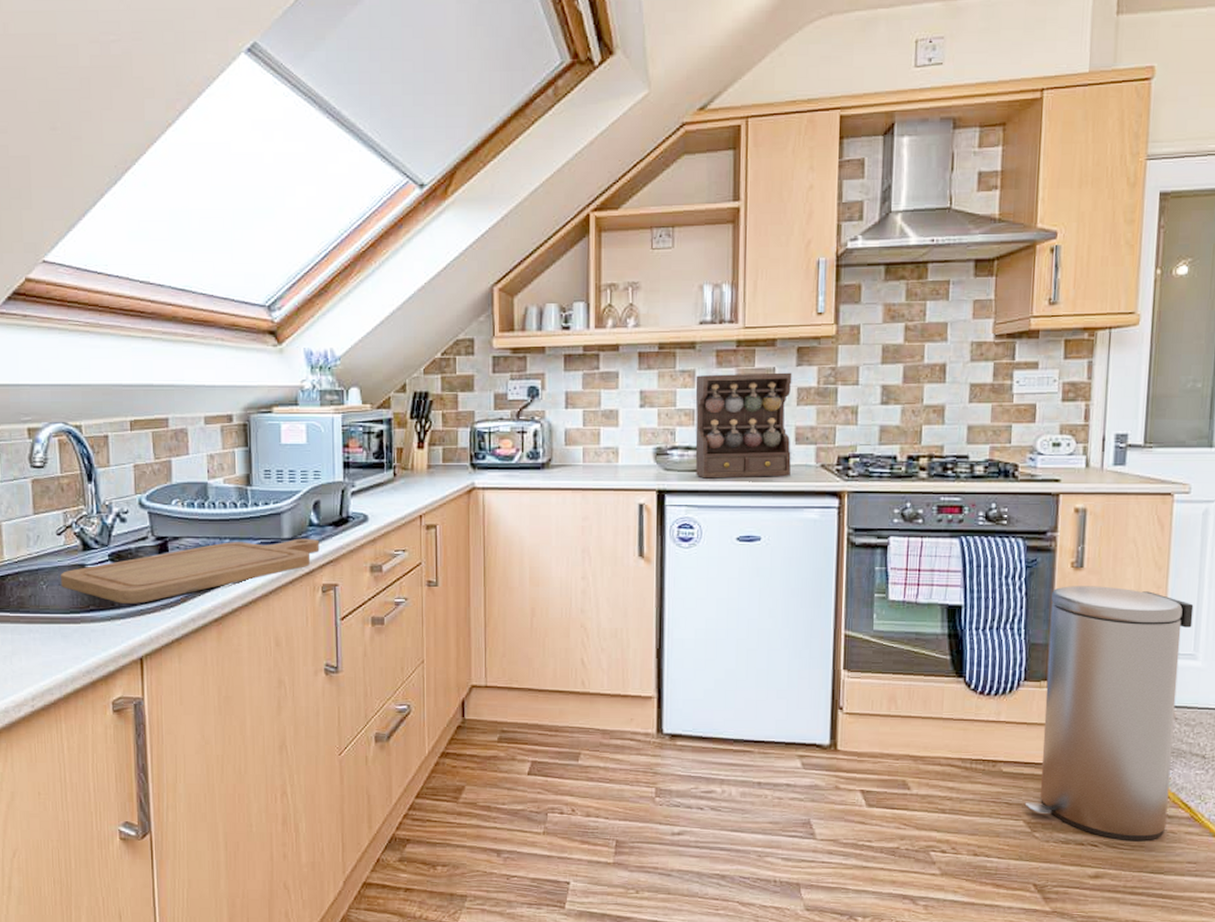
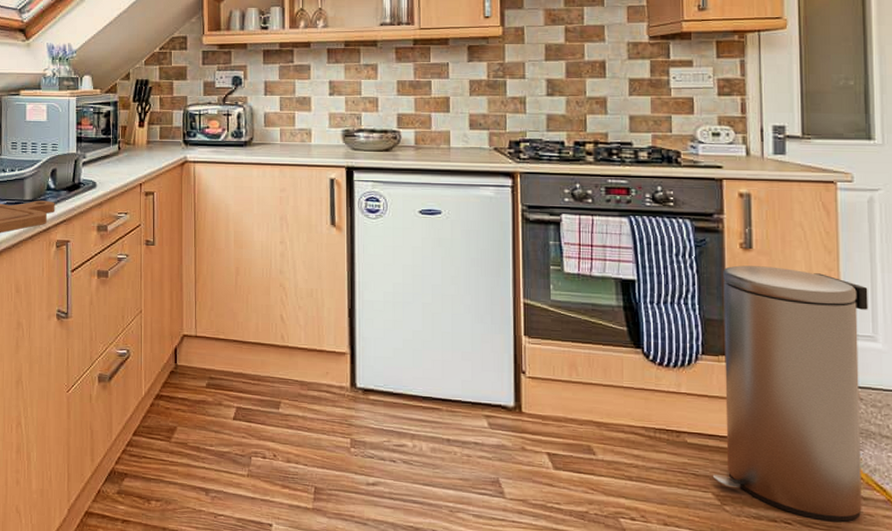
spice rack: present [695,372,793,479] -> none [378,67,466,158]

